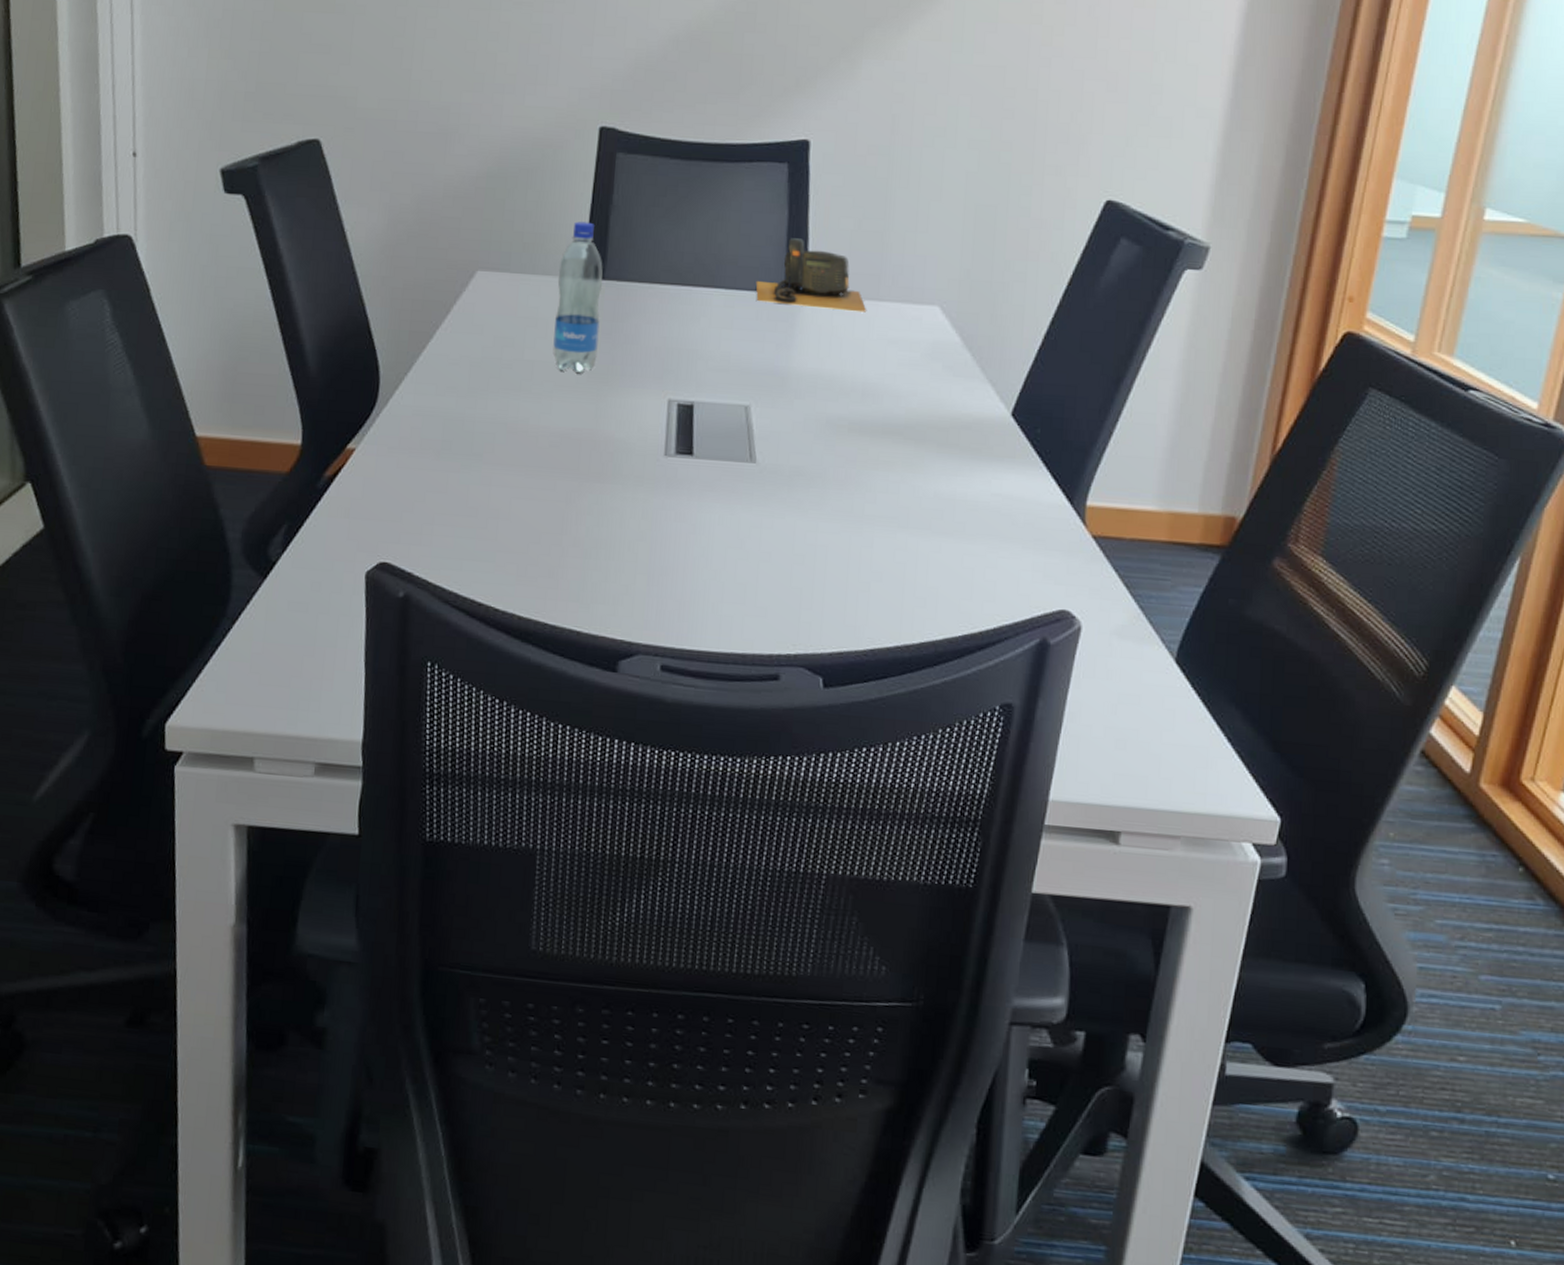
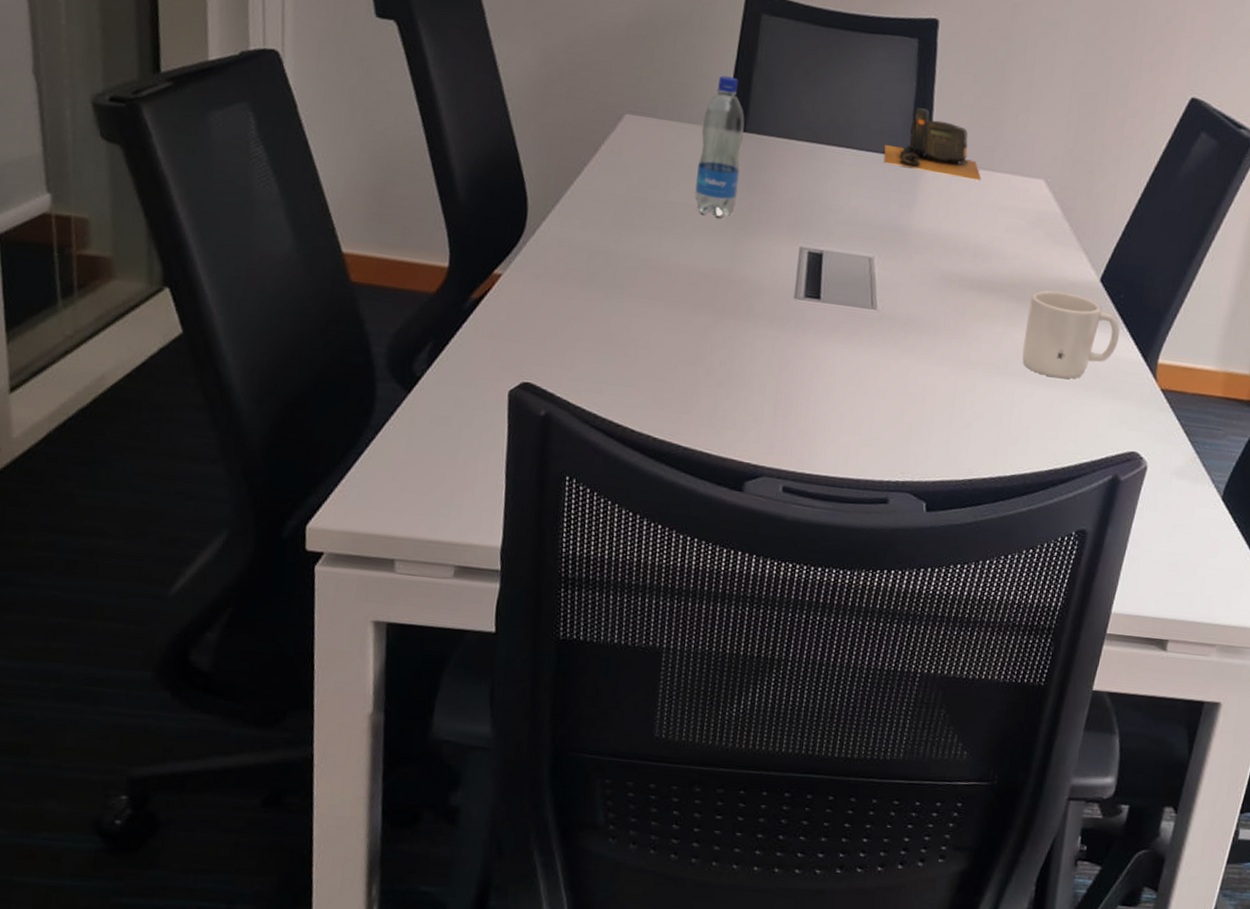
mug: none [924,429,1038,529] -> present [1022,290,1120,379]

